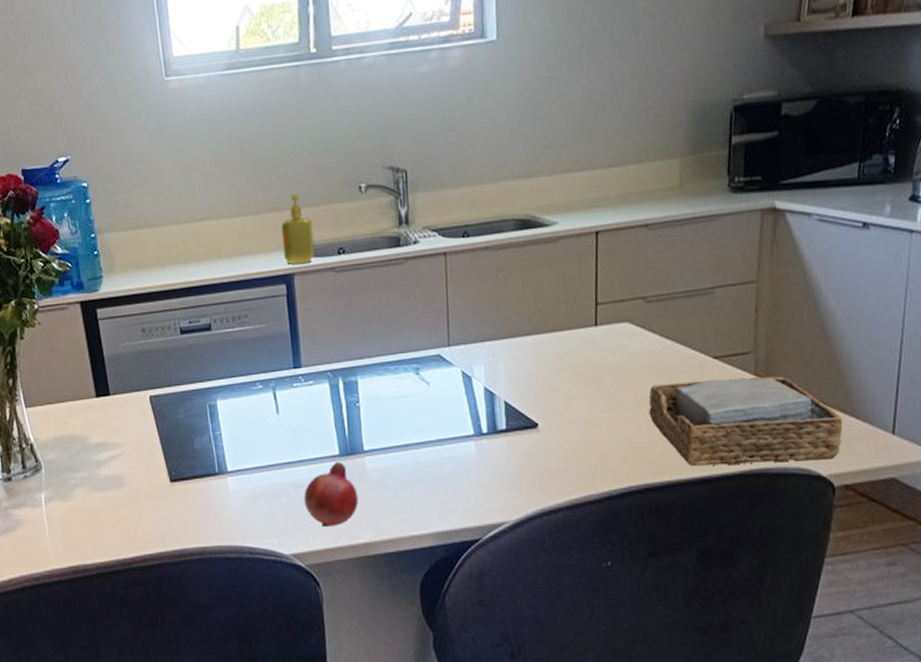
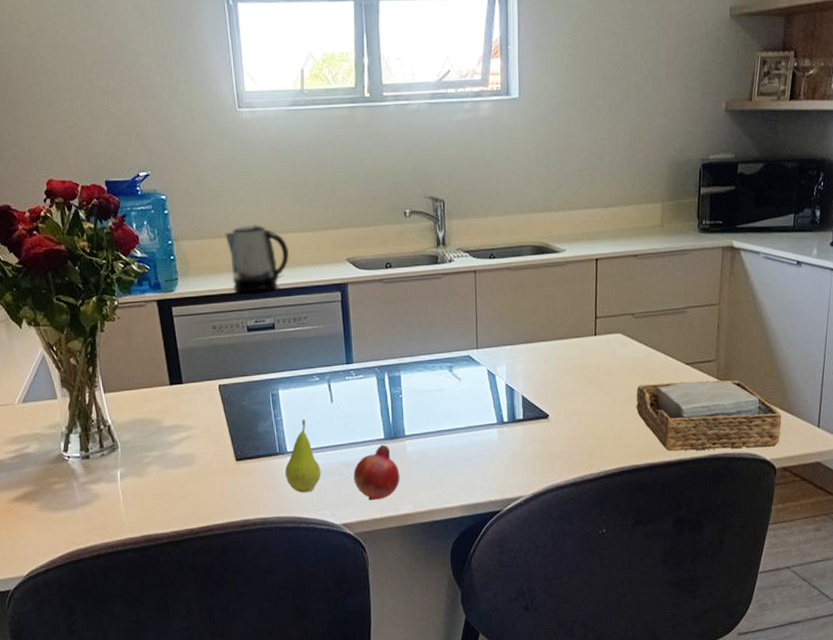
kettle: none [153,209,227,291] -> present [225,224,290,294]
fruit: none [225,433,267,519] -> present [284,419,321,493]
soap dispenser: present [281,193,315,265] -> none [337,215,366,275]

